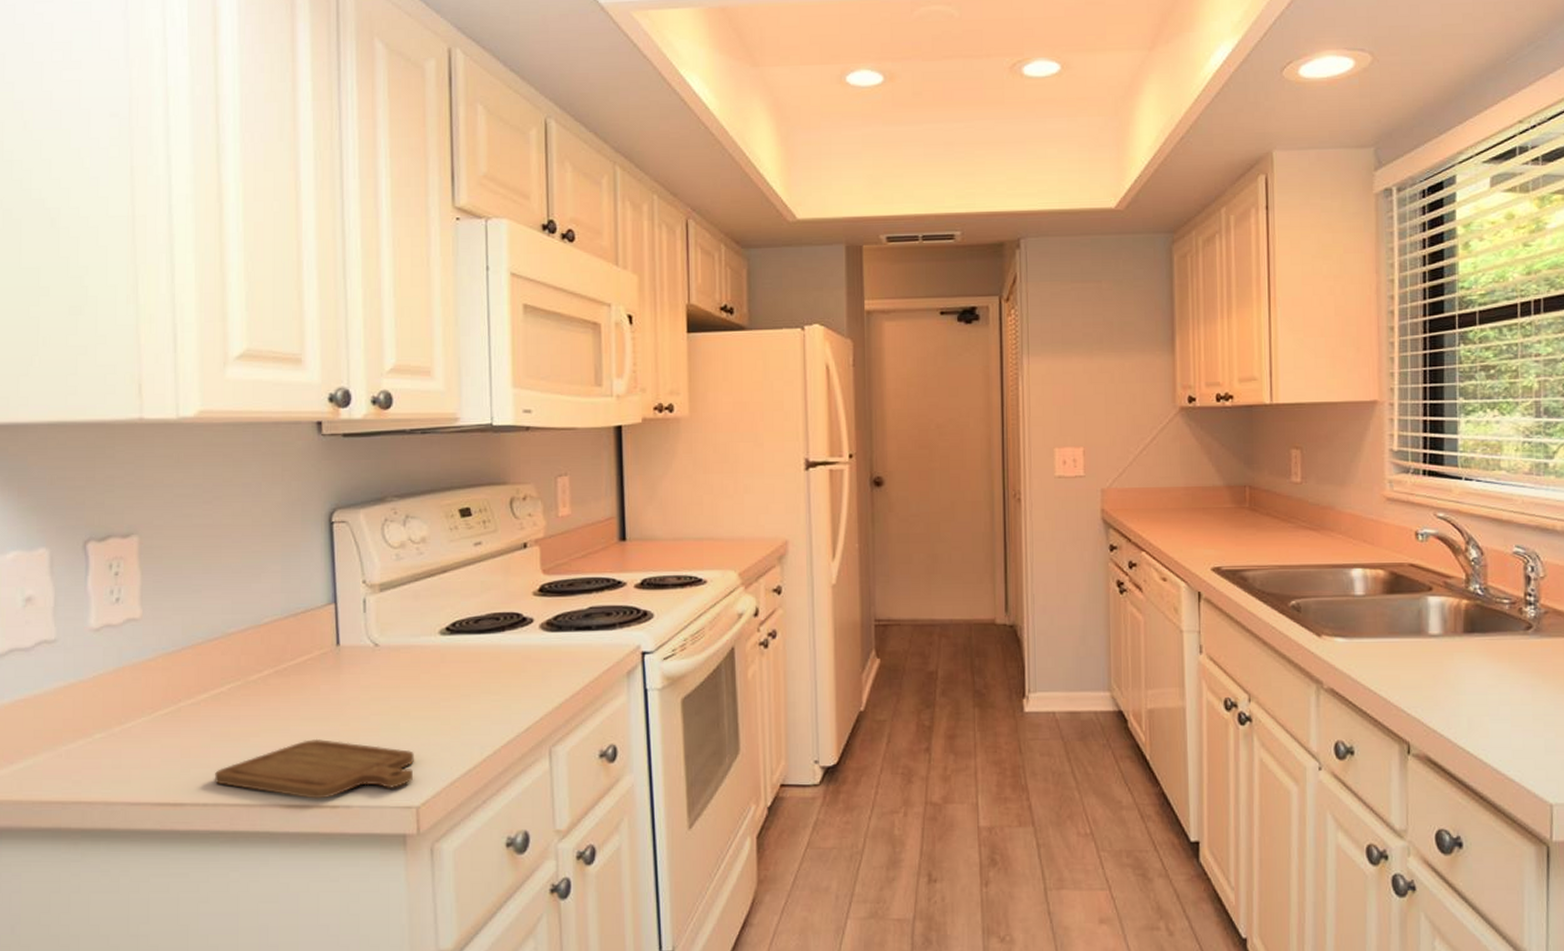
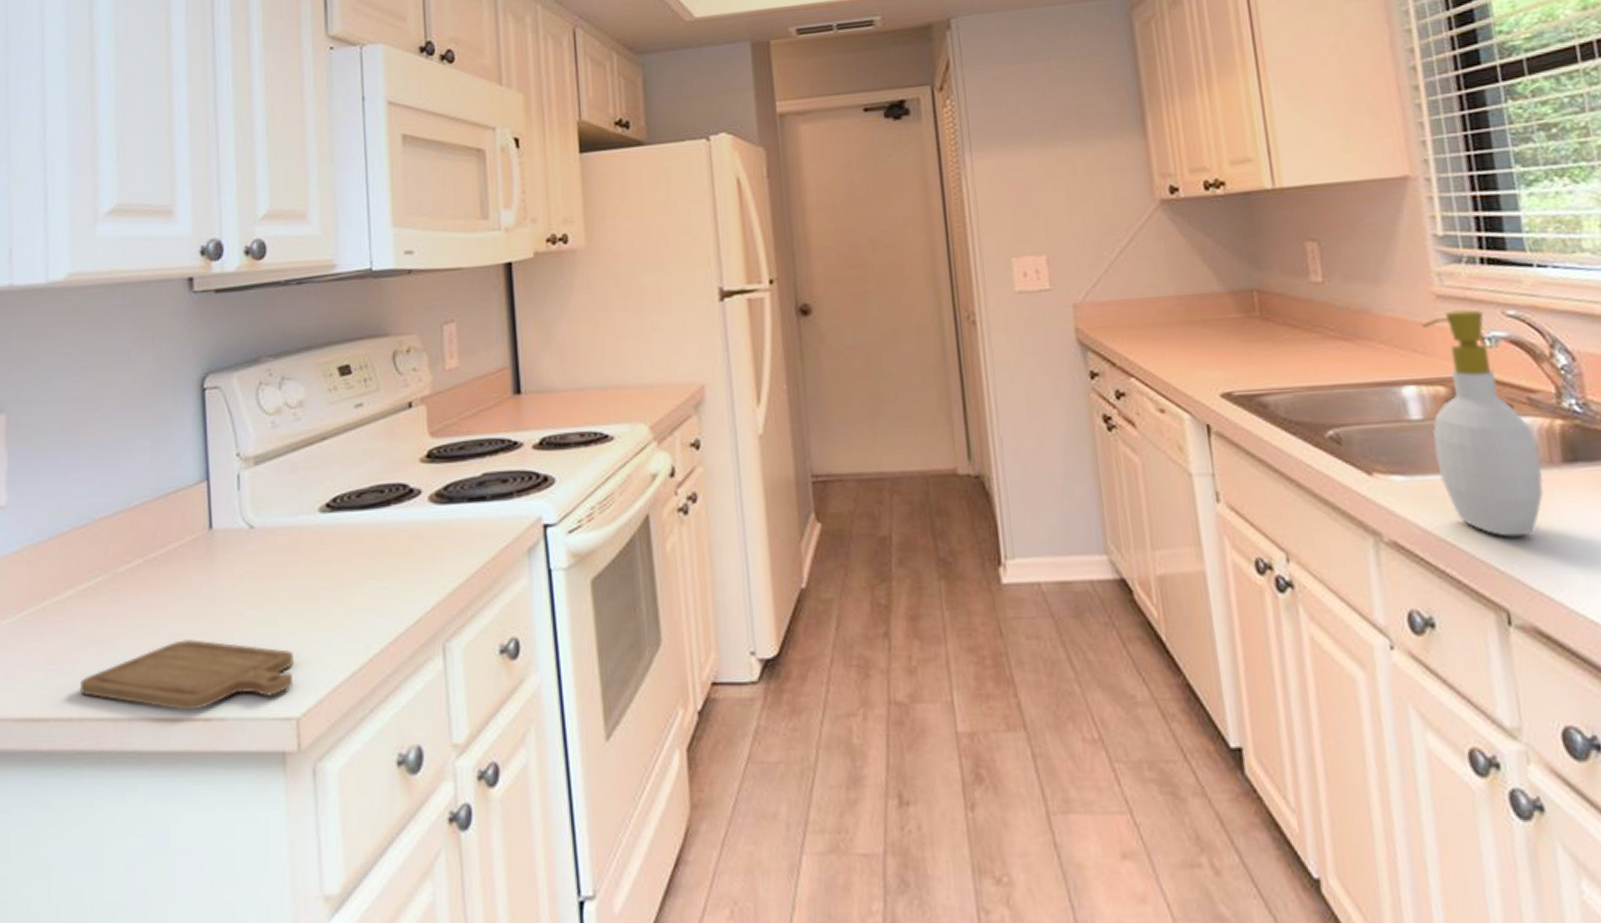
soap bottle: none [1370,511,1448,688] -> present [1421,309,1544,537]

